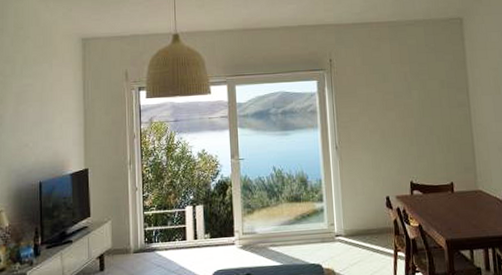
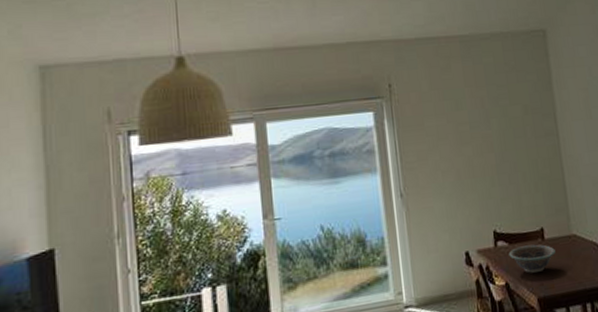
decorative bowl: none [422,195,463,219] -> present [508,244,556,273]

